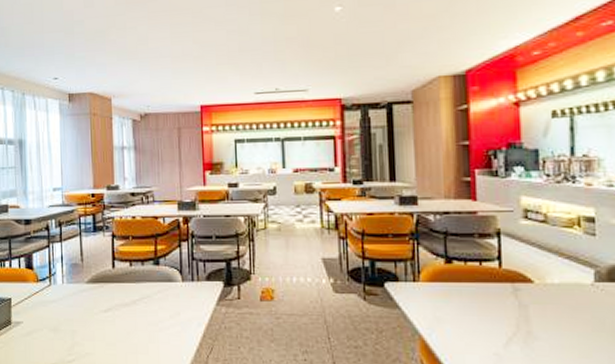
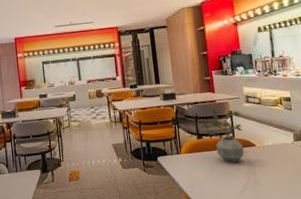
potted plant: none [455,222,516,302] -> present [203,108,244,163]

